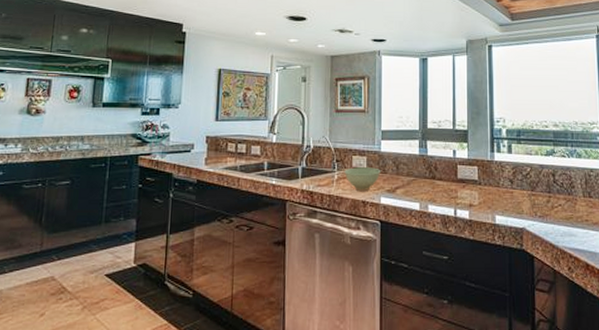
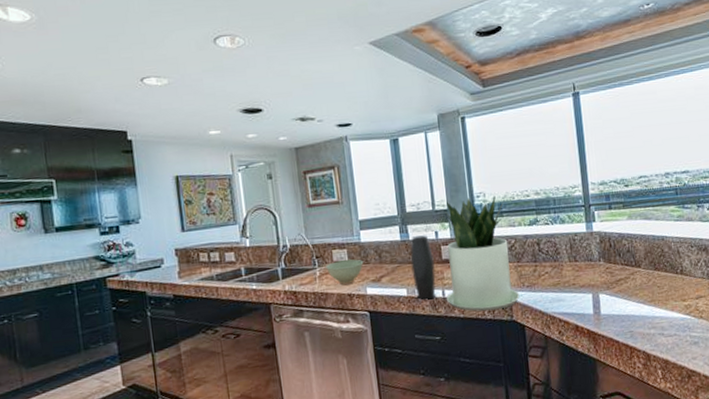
vase: none [427,152,449,217] -> present [410,235,436,301]
planter: none [457,121,531,237] -> present [445,196,520,312]

